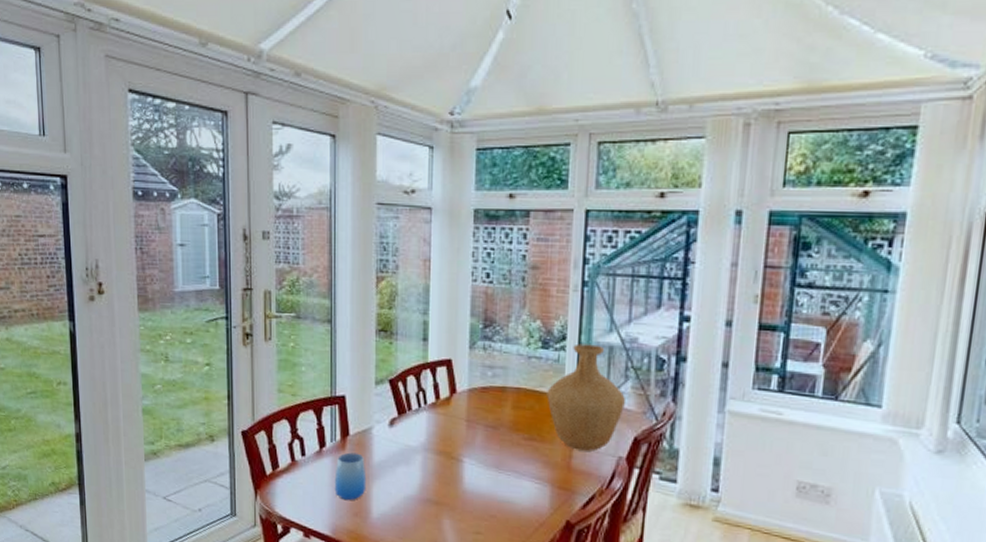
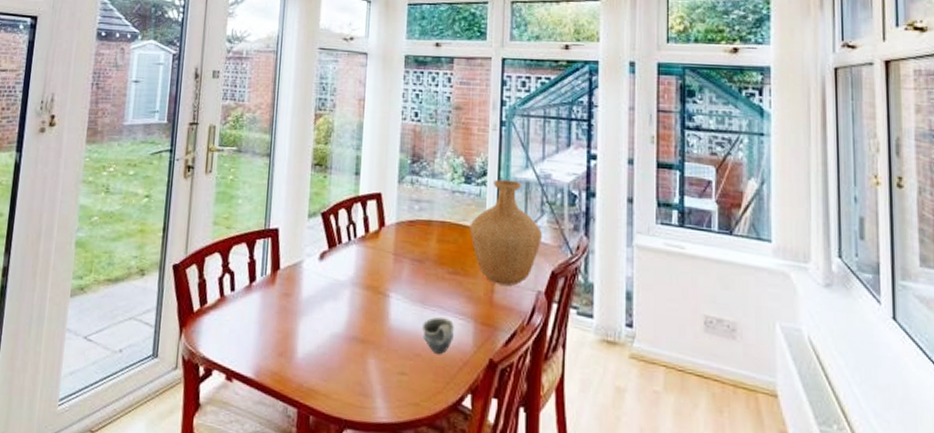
cup: present [334,452,367,501] -> none [261,287,294,340]
cup: none [496,481,530,515] -> present [421,317,454,354]

